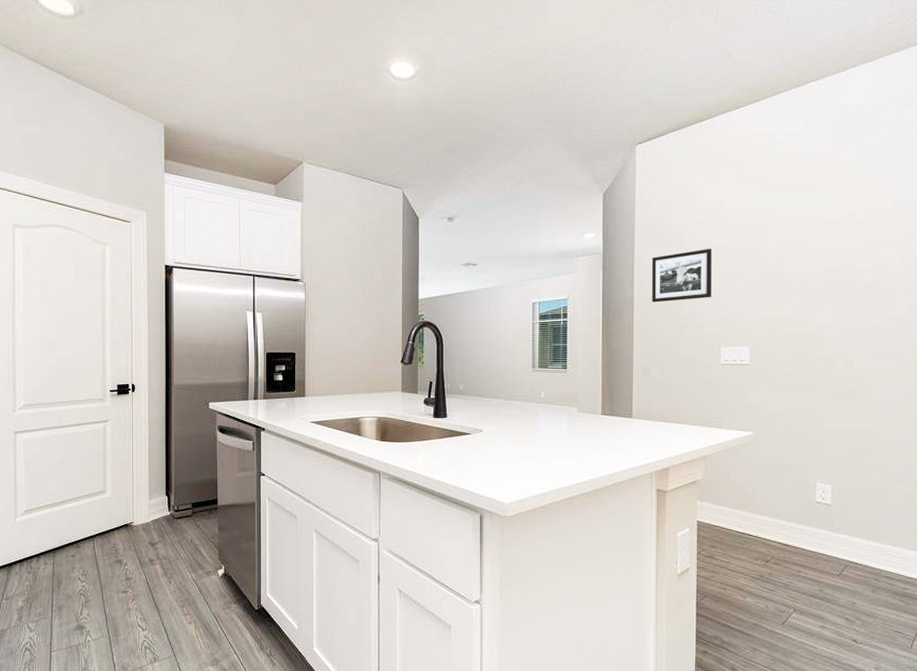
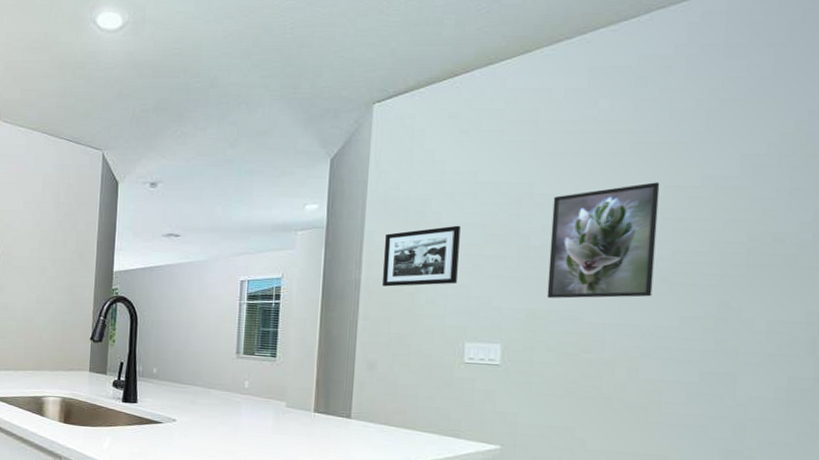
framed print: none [782,208,861,306] -> present [546,182,660,299]

